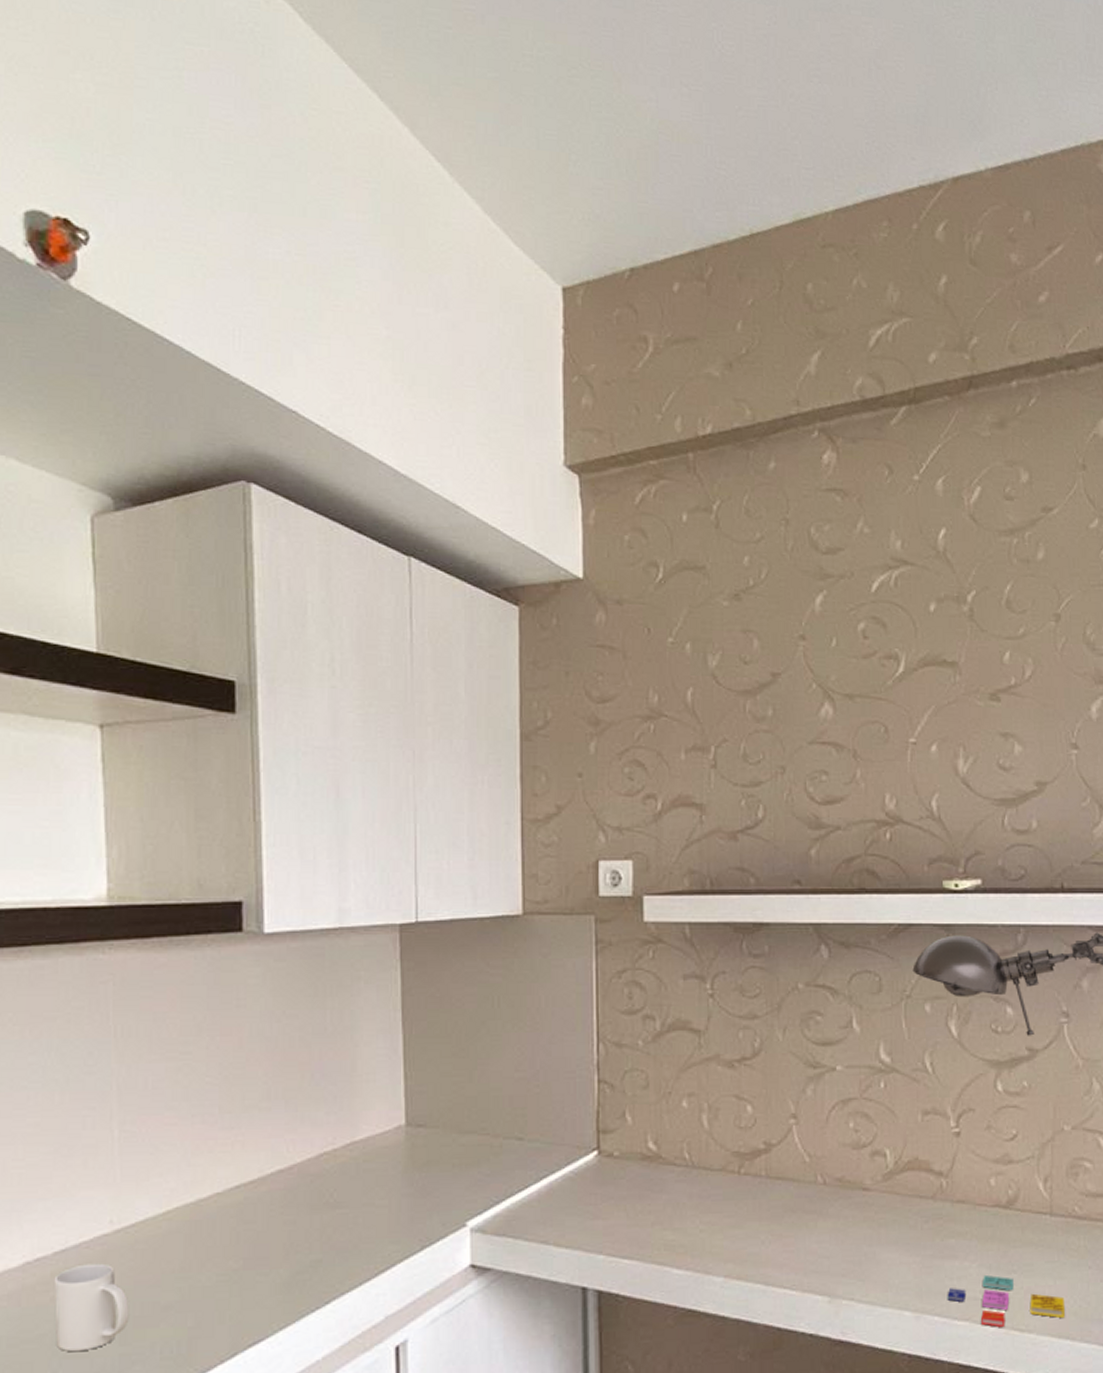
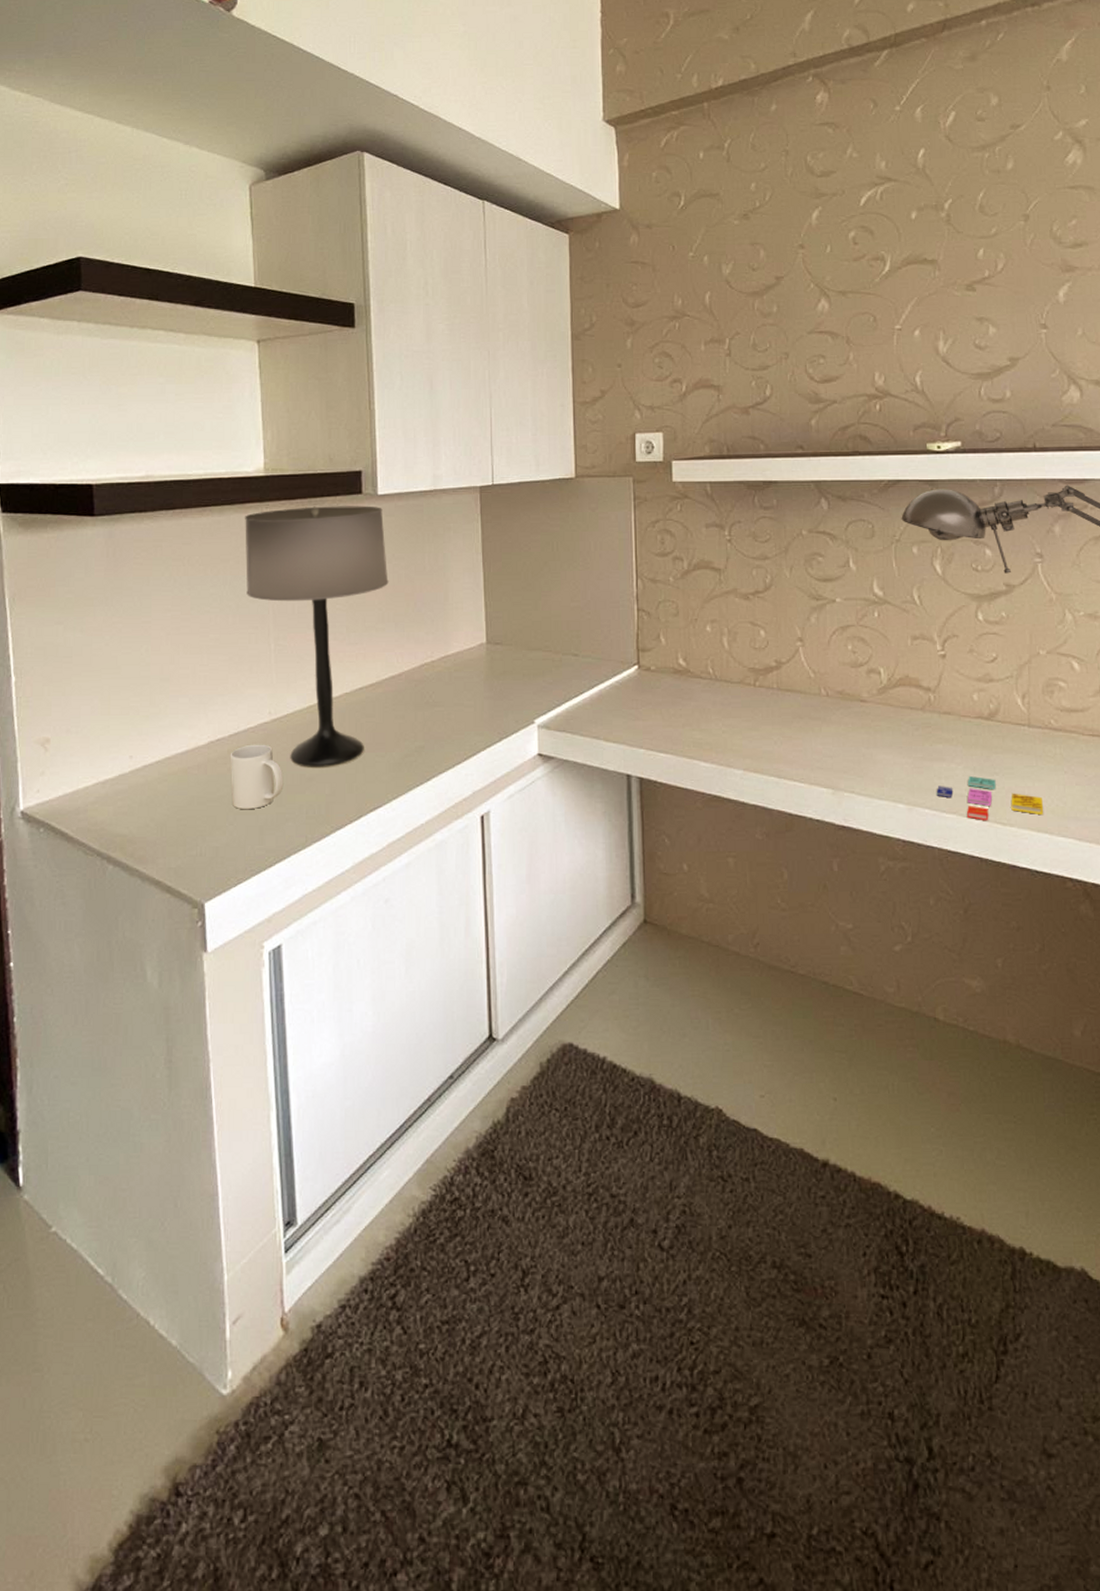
table lamp: none [79,947,277,1293] -> present [245,506,389,767]

